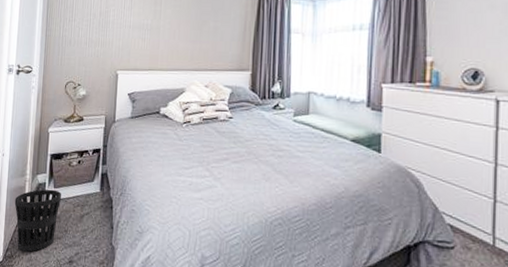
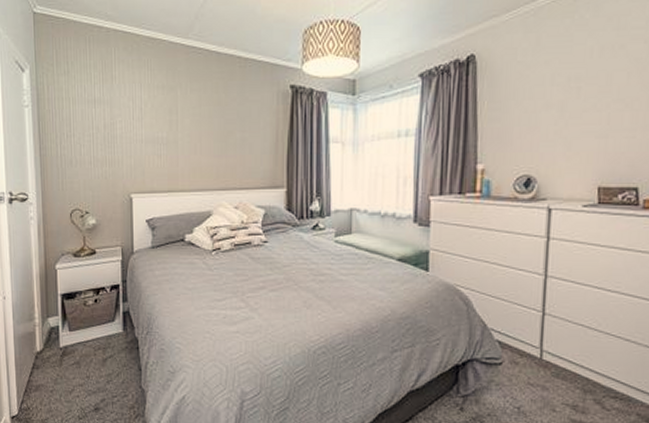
wastebasket: present [14,189,61,252] -> none [24,333,79,402]

